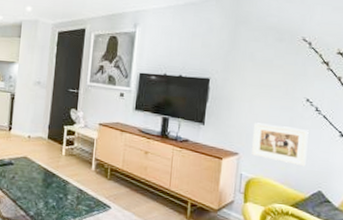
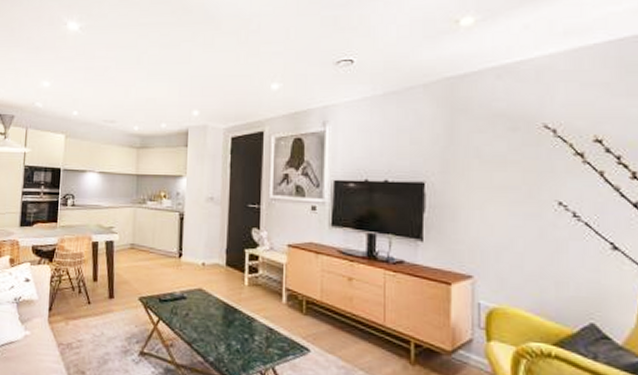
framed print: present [252,122,309,167] -> none [490,235,568,292]

